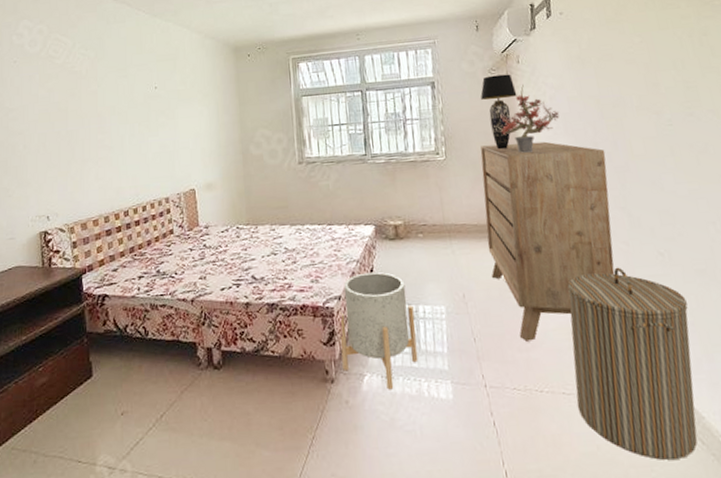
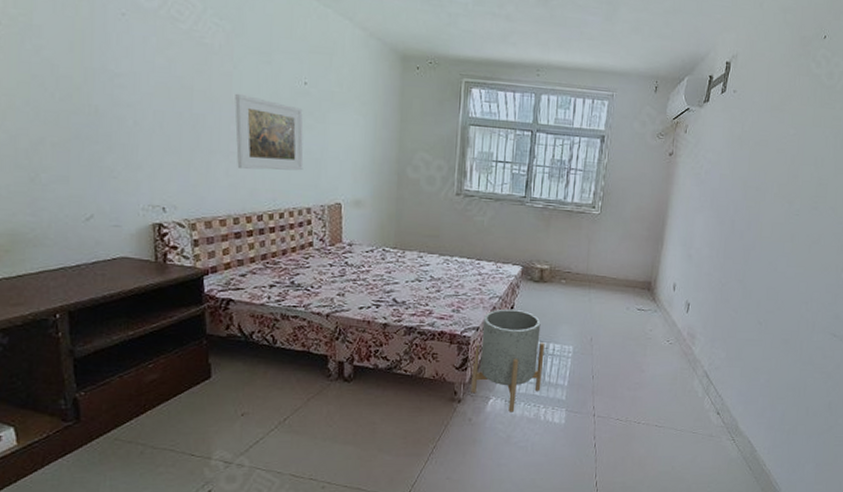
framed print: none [100,107,160,171] -> present [235,93,304,171]
table lamp: present [480,74,517,150] -> none [643,140,678,213]
dresser: present [480,141,615,342] -> none [619,207,739,382]
potted plant: present [494,84,560,153] -> none [650,154,709,220]
laundry hamper: present [567,267,698,460] -> none [664,329,769,479]

